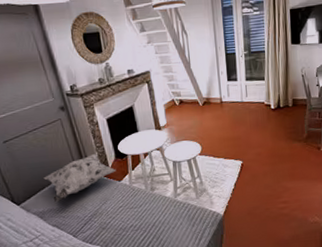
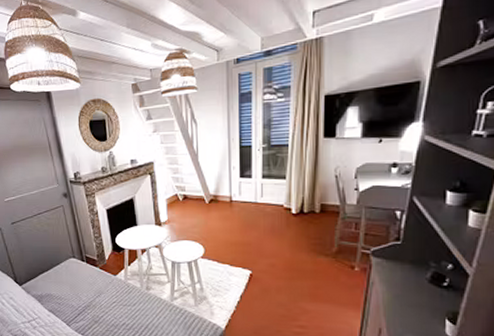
decorative pillow: present [43,154,116,202] -> none [44,244,112,287]

